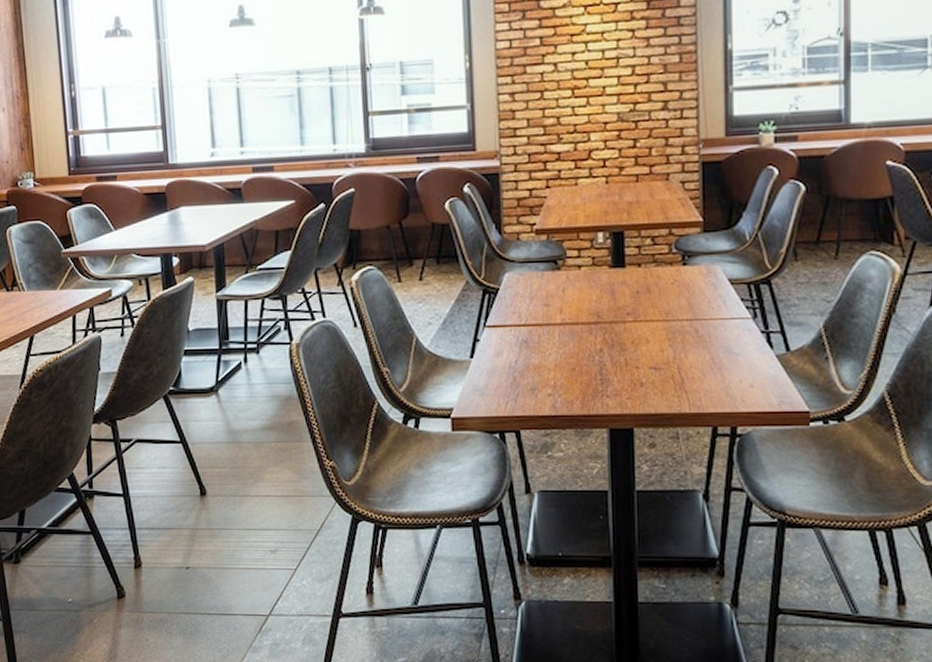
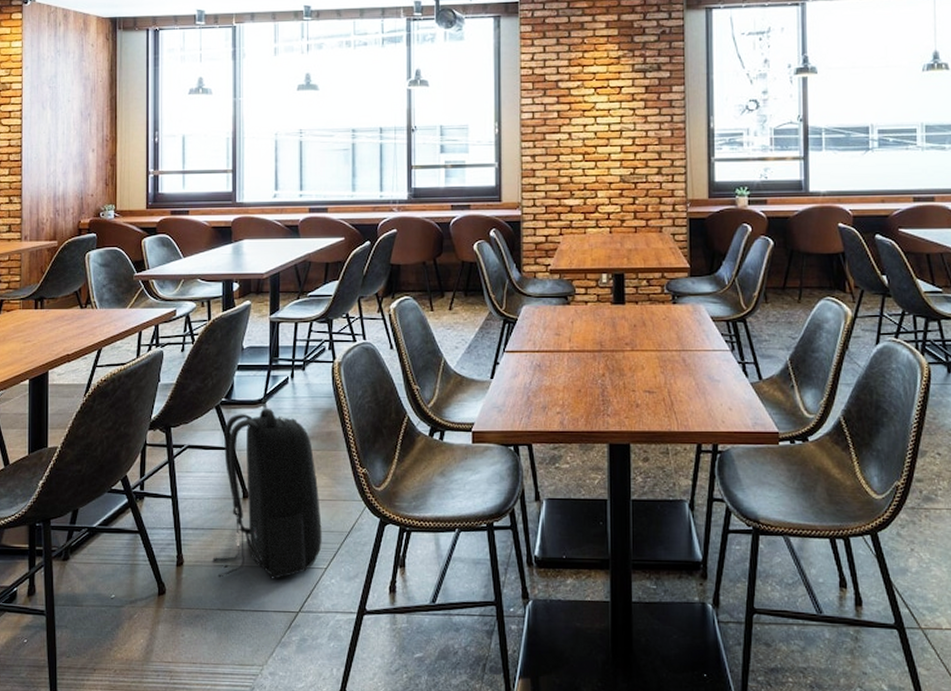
backpack: none [172,398,290,581] -> present [212,409,322,579]

